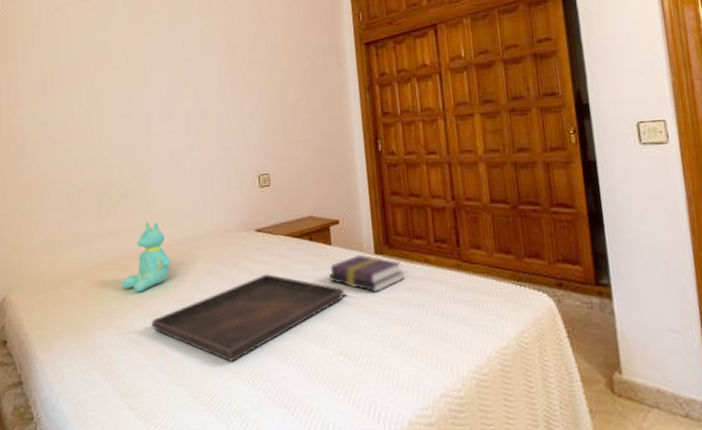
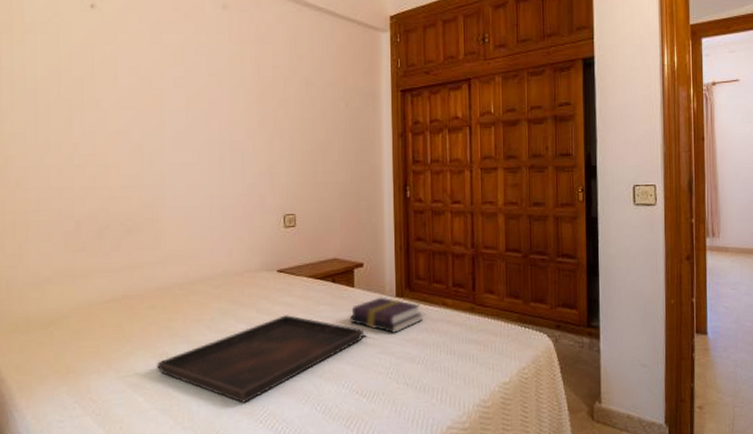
teddy bear: present [121,221,171,293] -> none [124,258,182,333]

